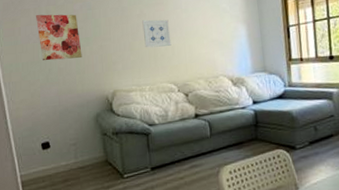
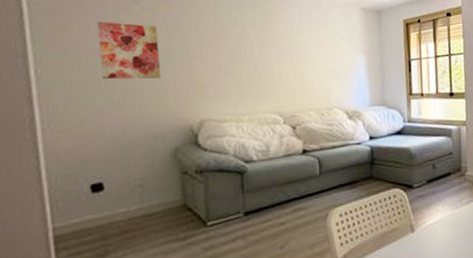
wall art: present [142,19,172,48] -> none [244,40,279,73]

